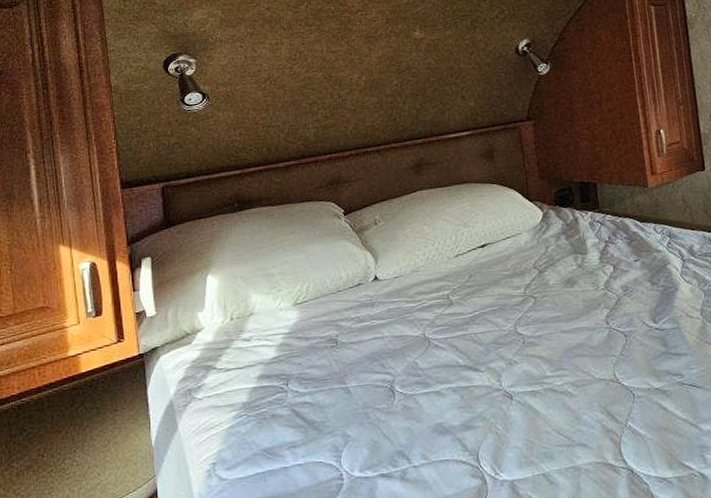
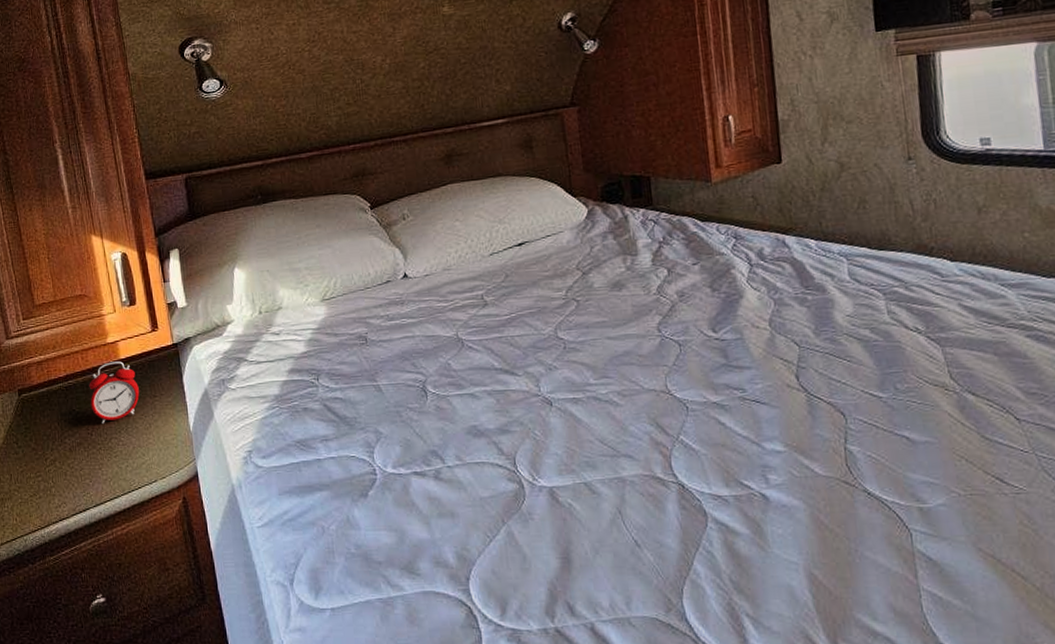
alarm clock: none [44,375,99,443] -> present [89,361,139,423]

